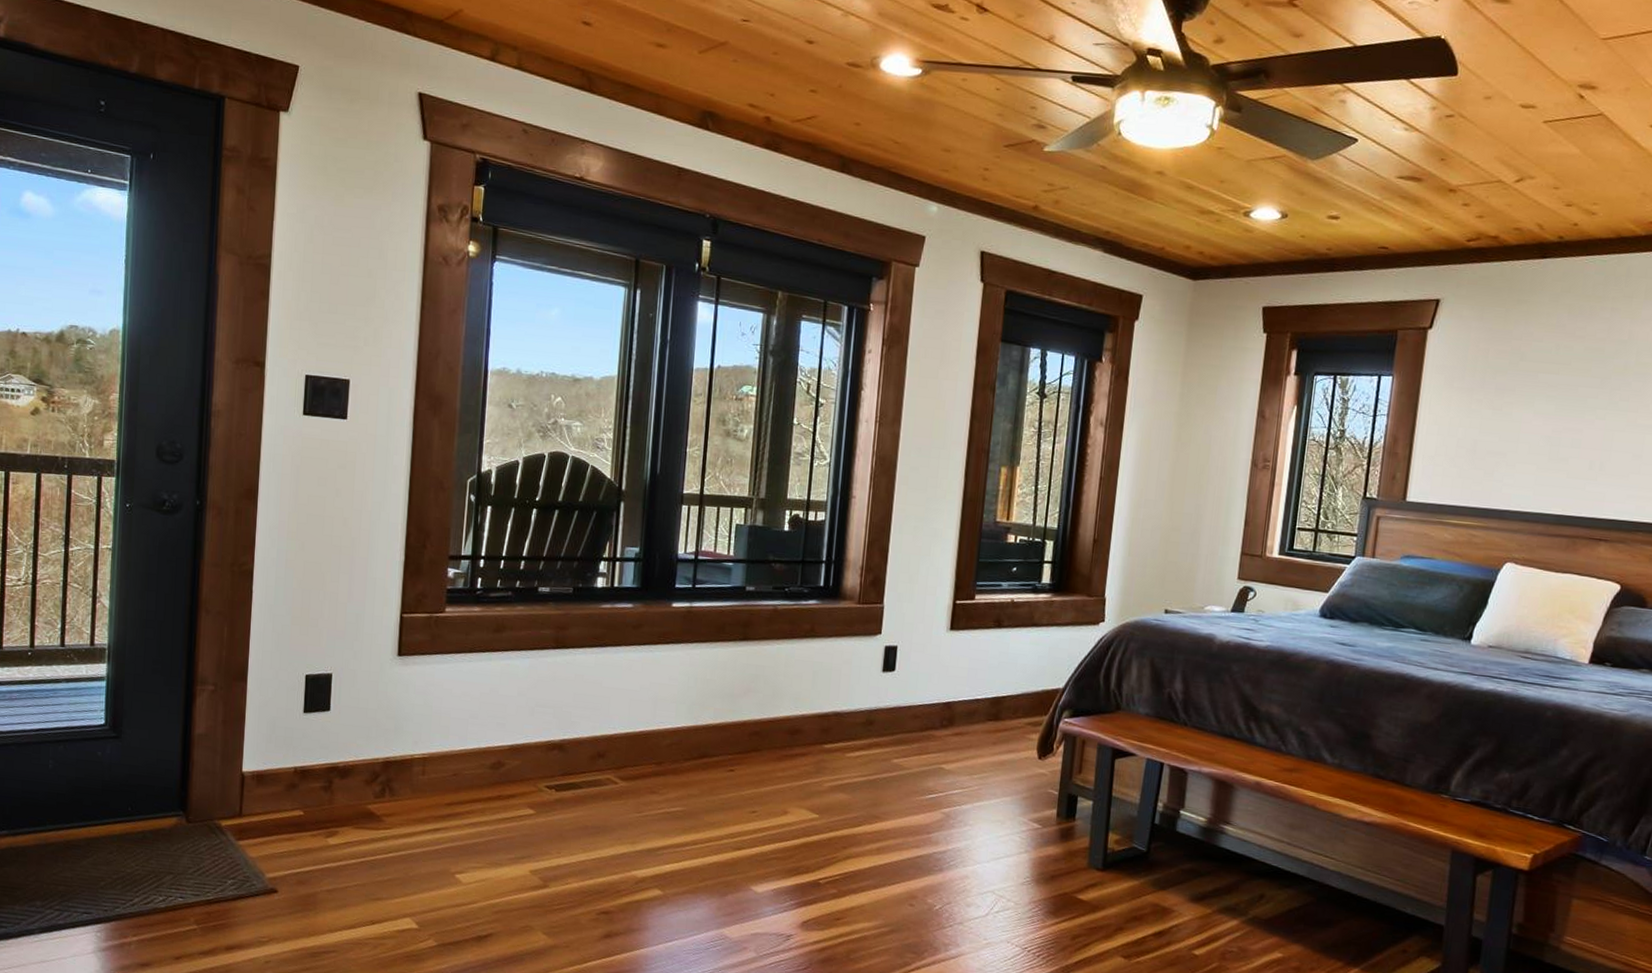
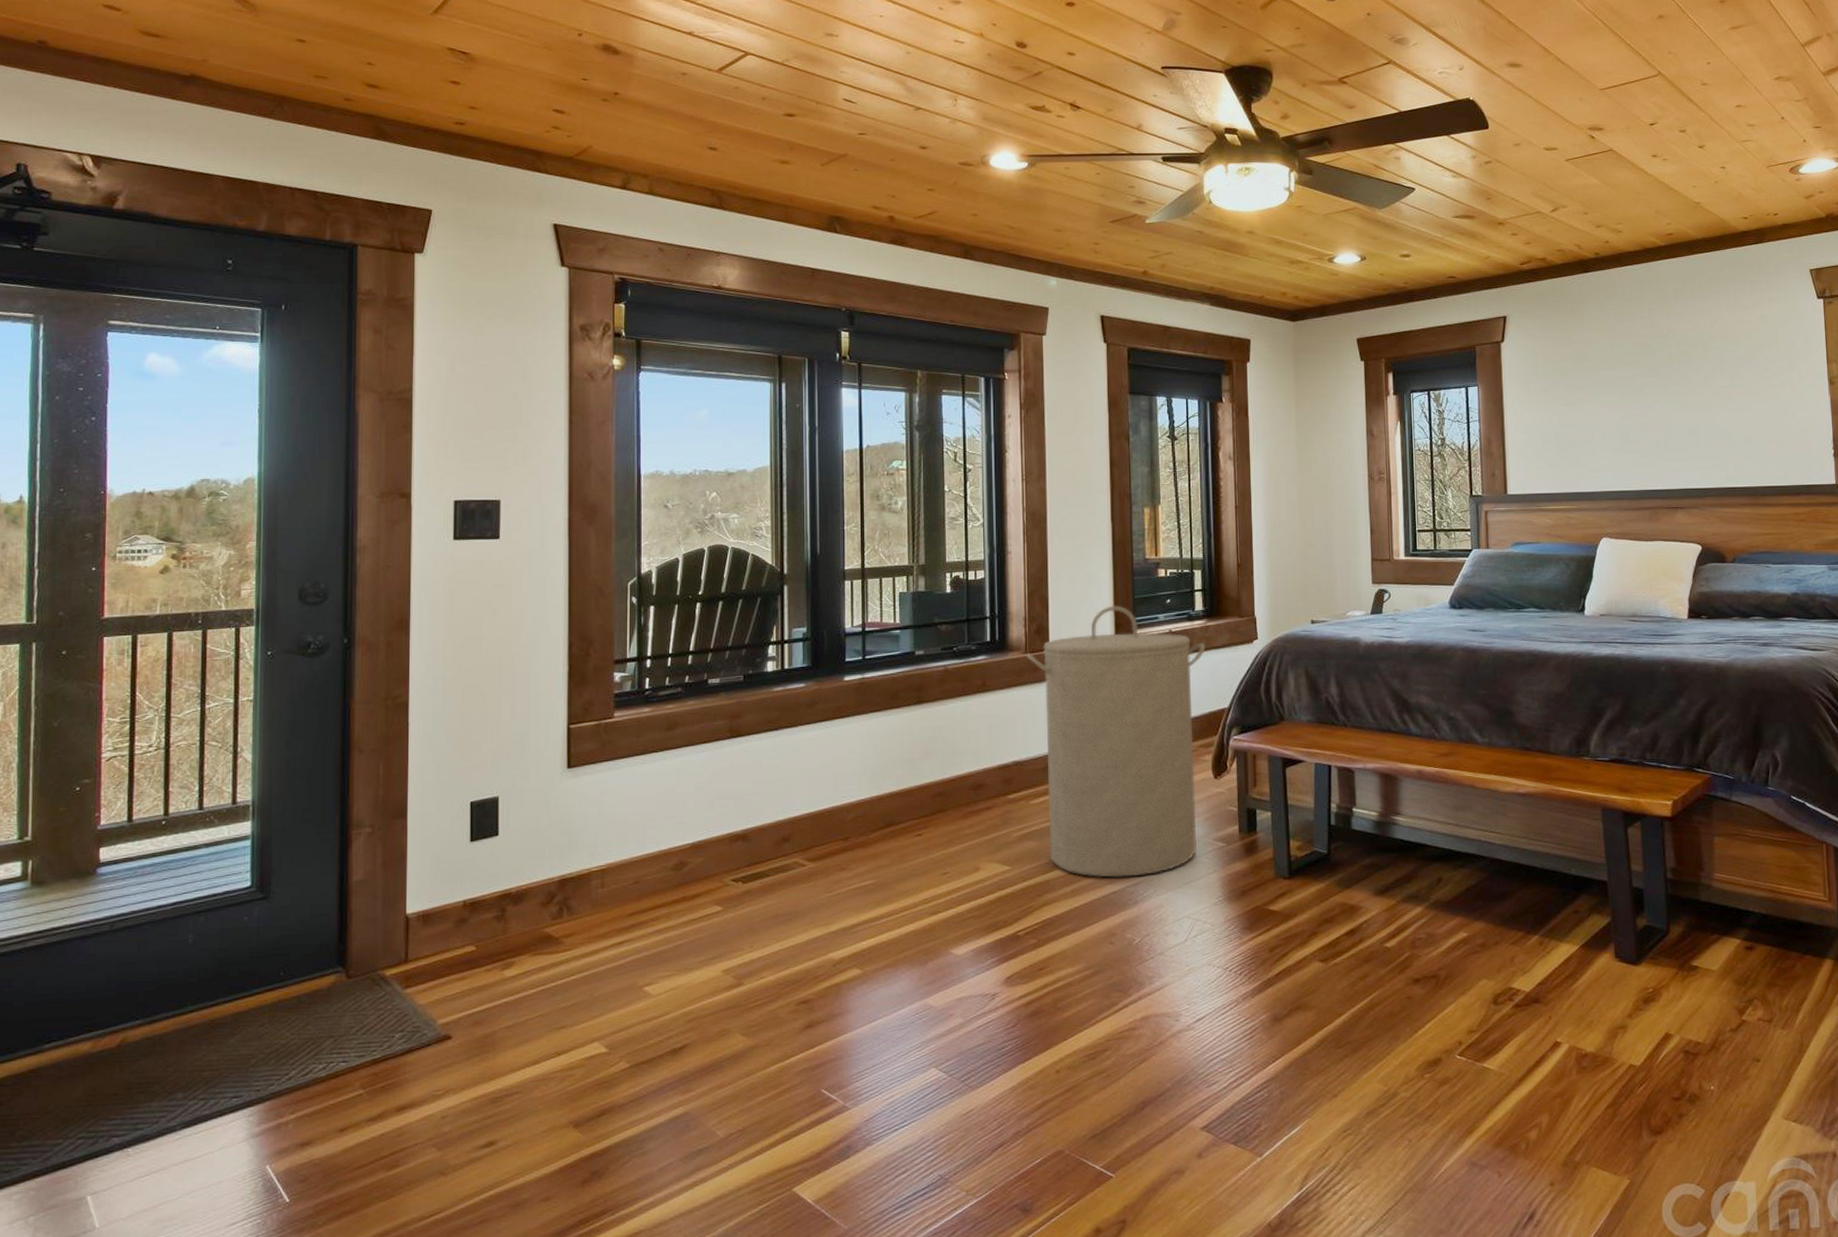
laundry hamper: none [858,566,1048,845] -> present [1026,605,1206,878]

